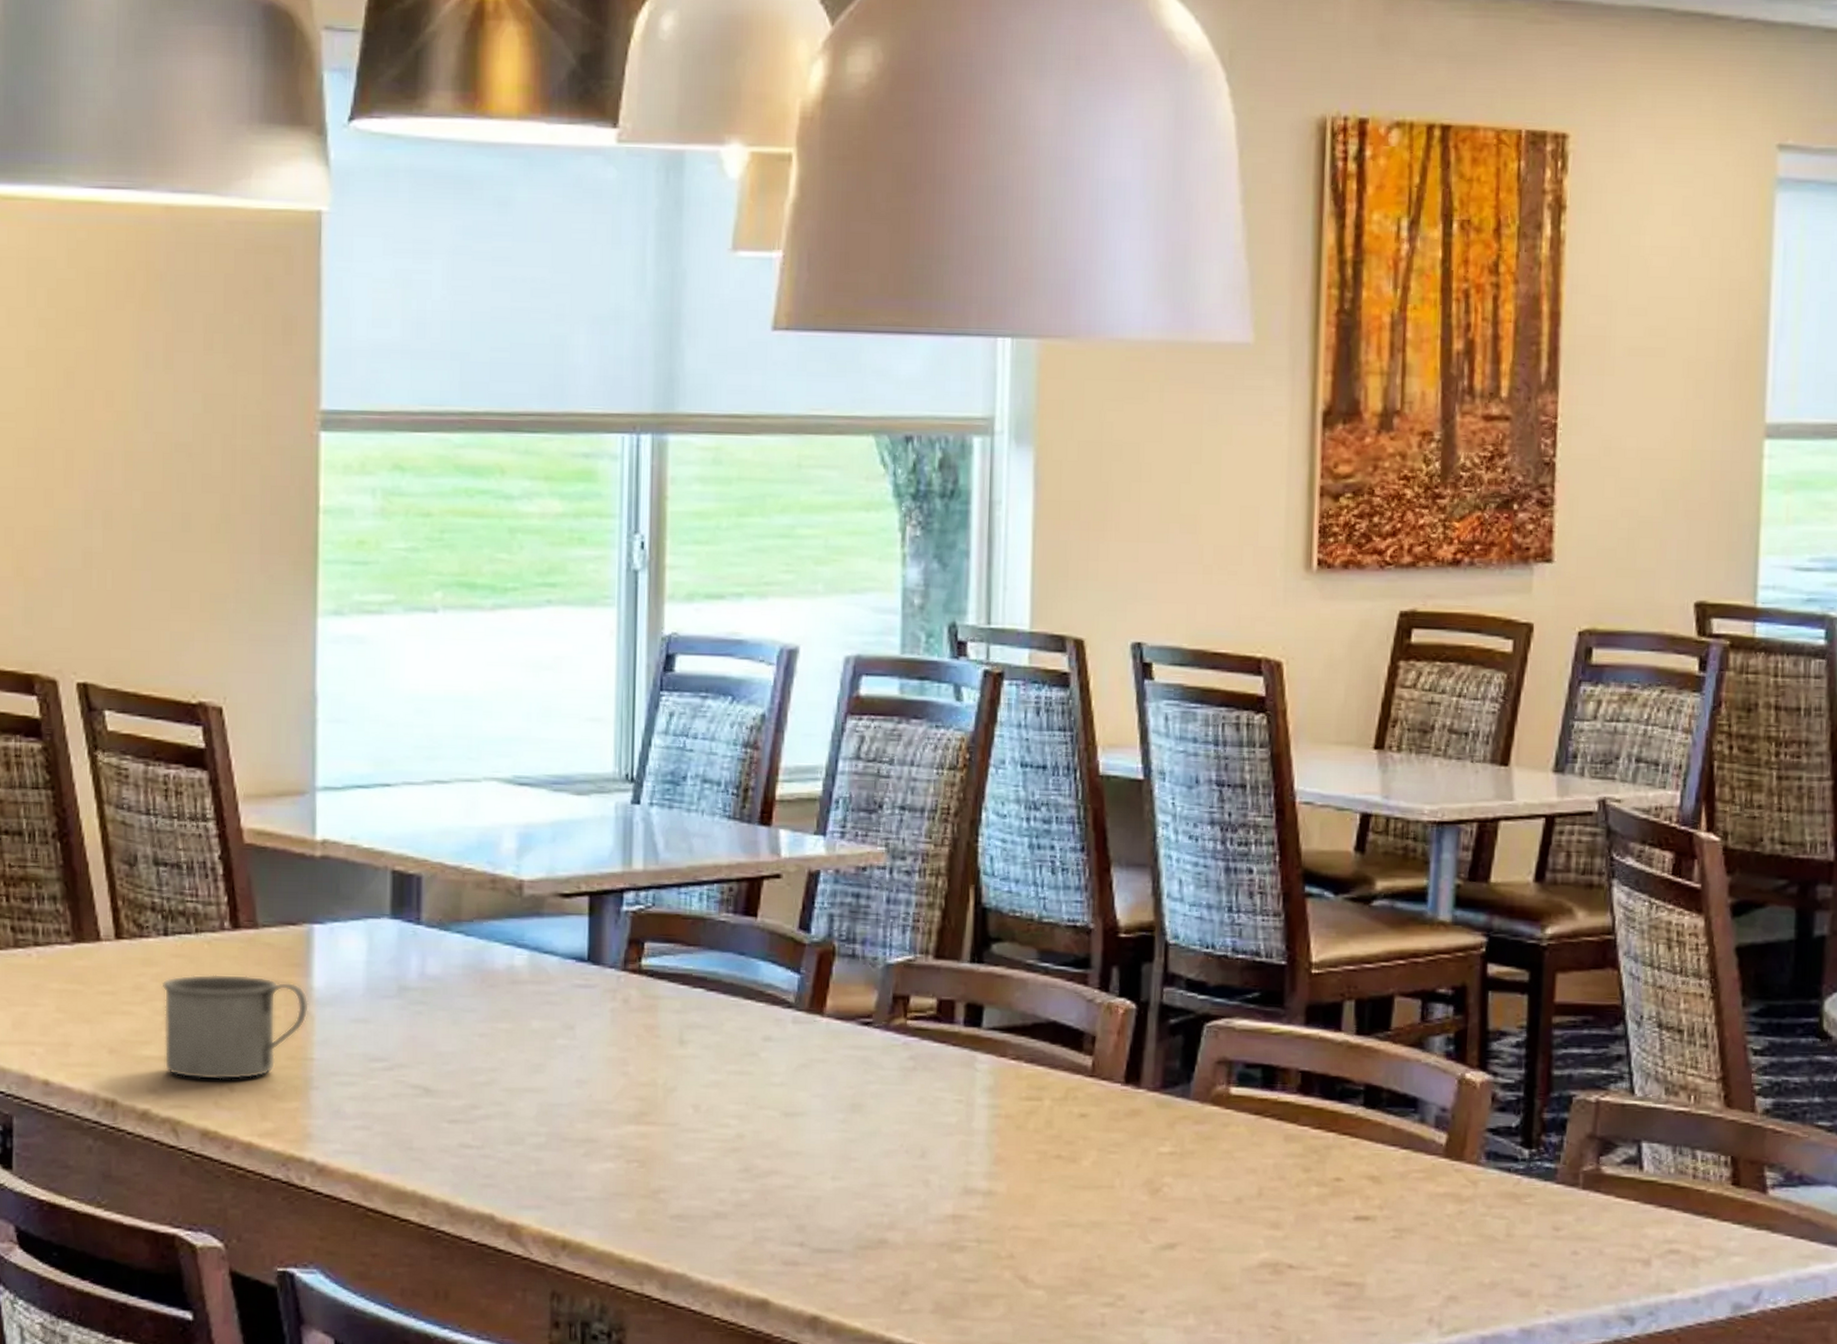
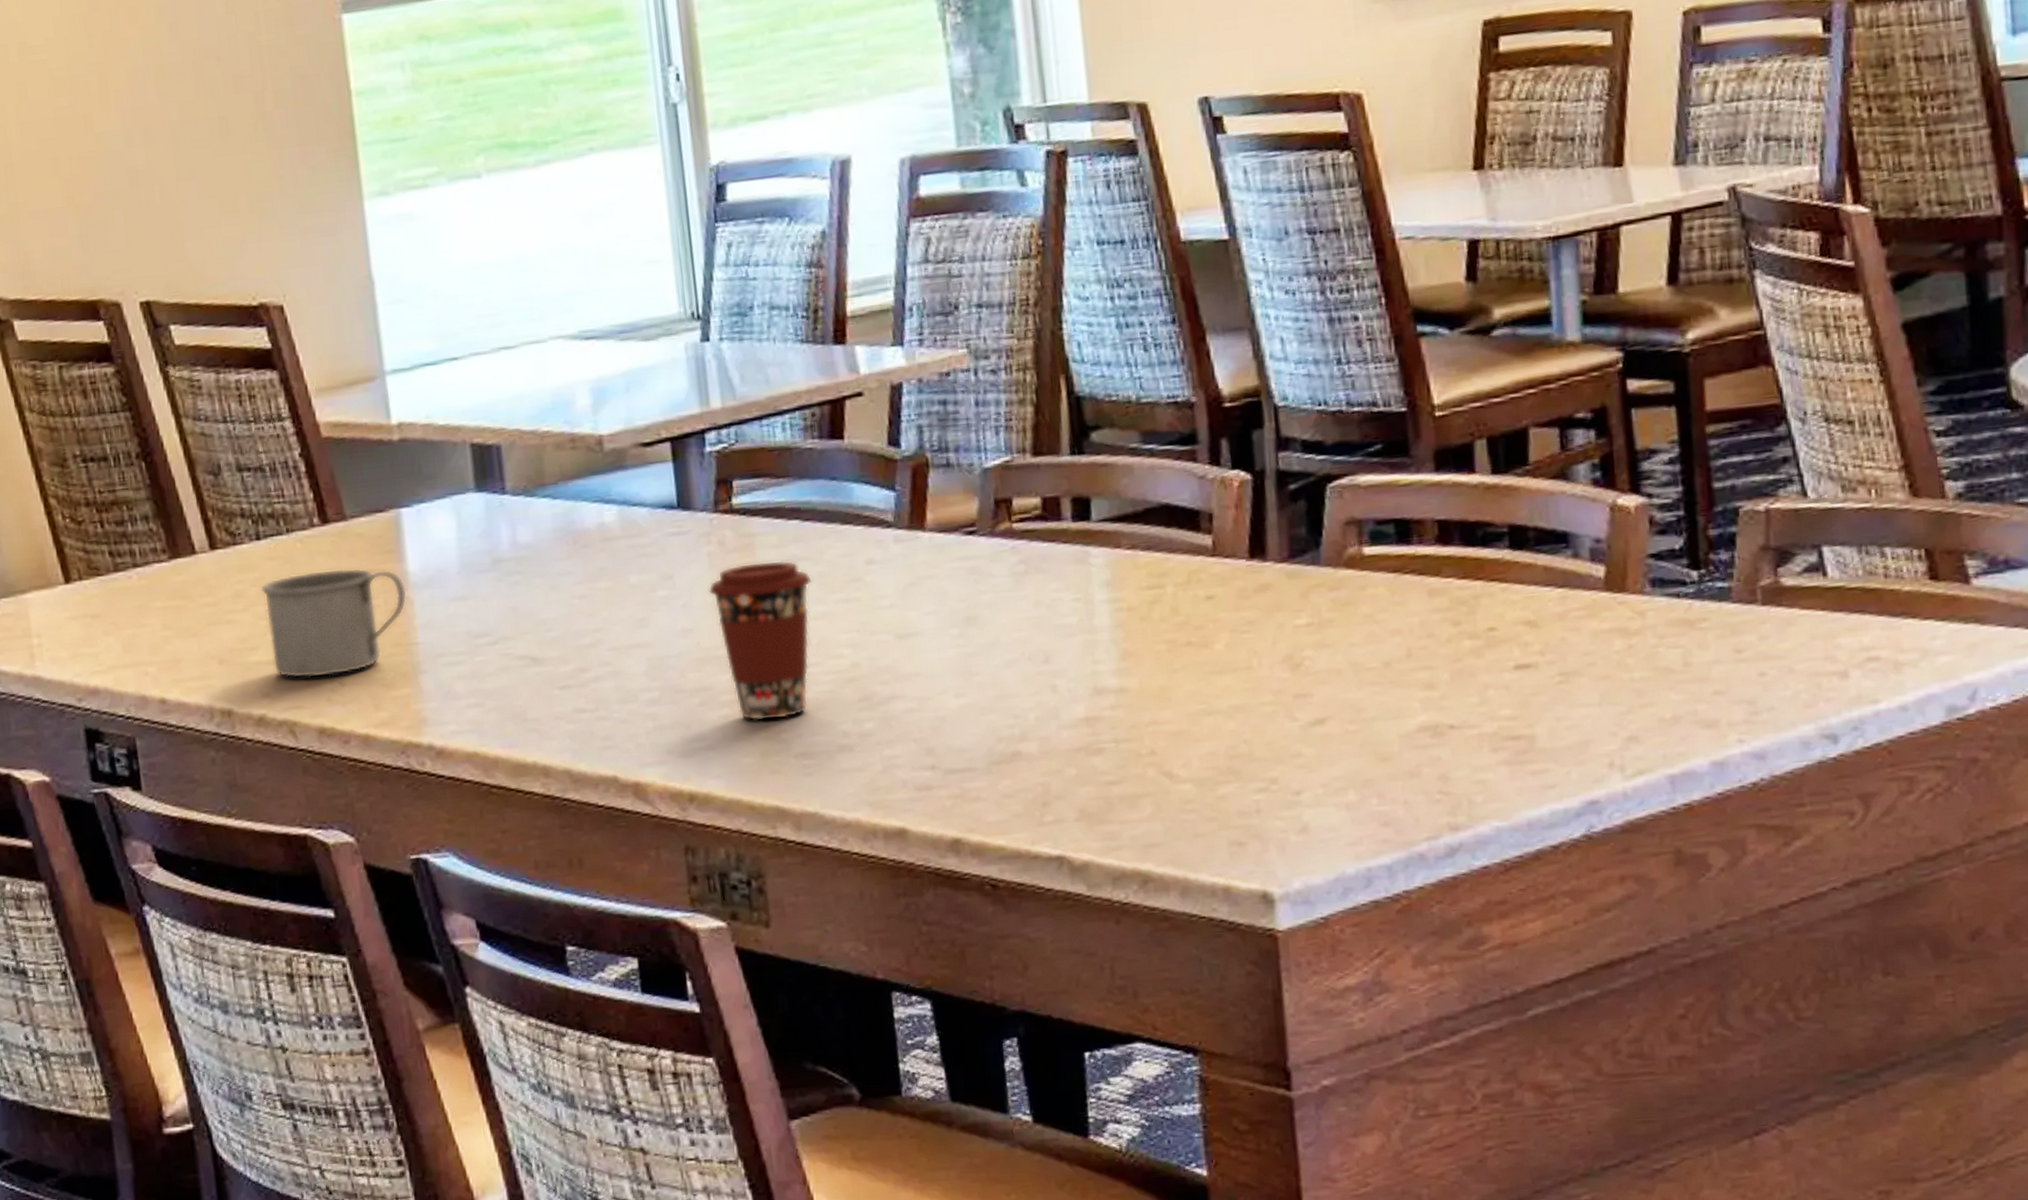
coffee cup: none [606,1023,709,1180] -> present [708,560,812,721]

